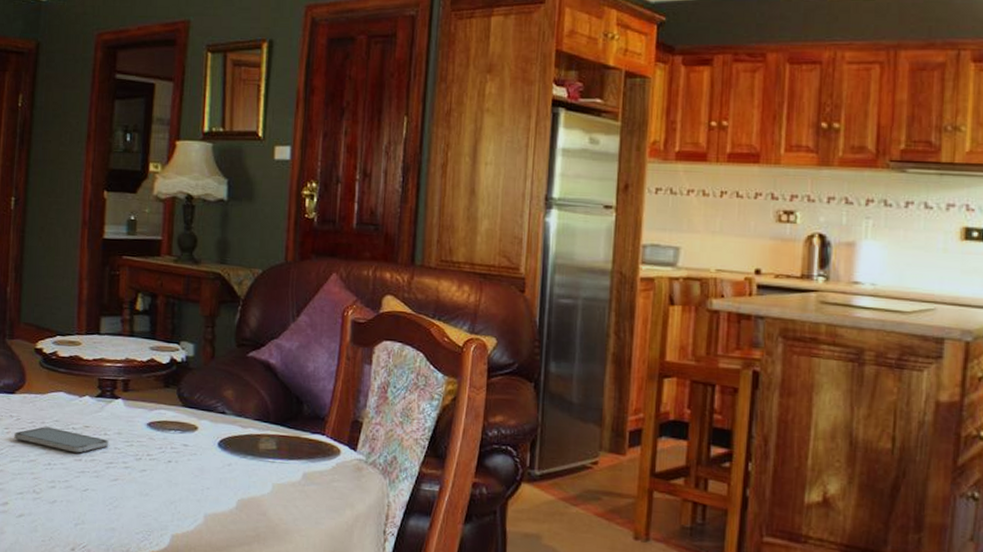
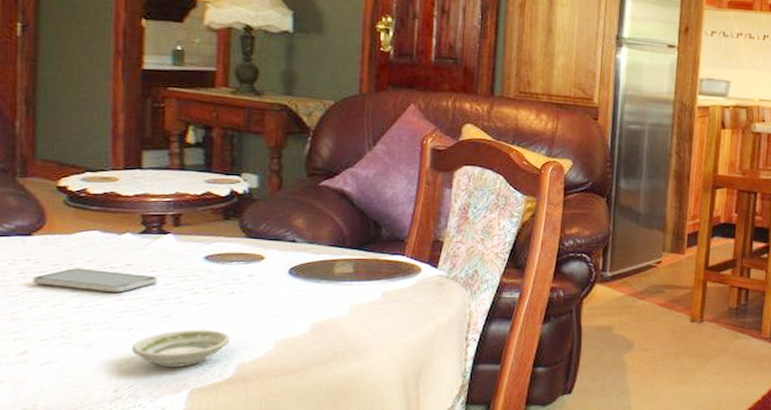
saucer: none [87,495,166,532] -> present [132,330,230,367]

